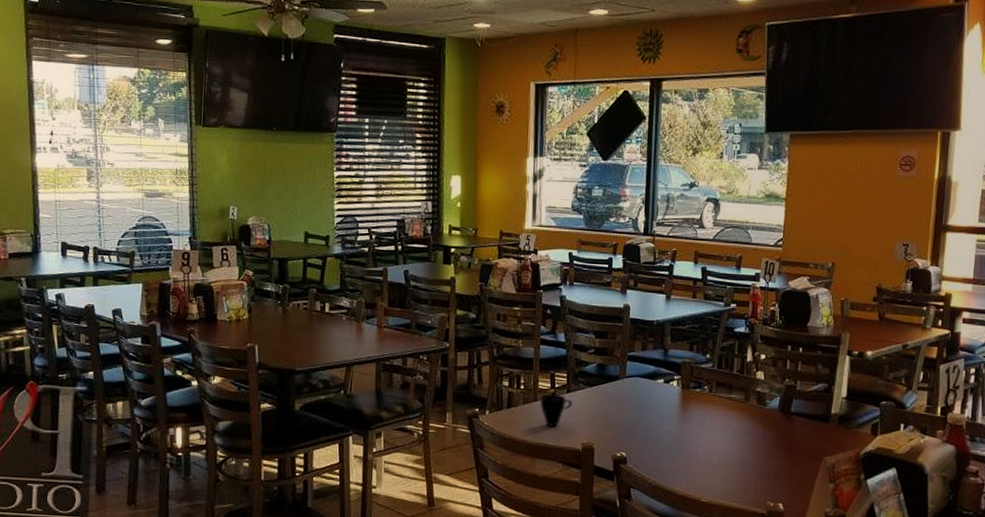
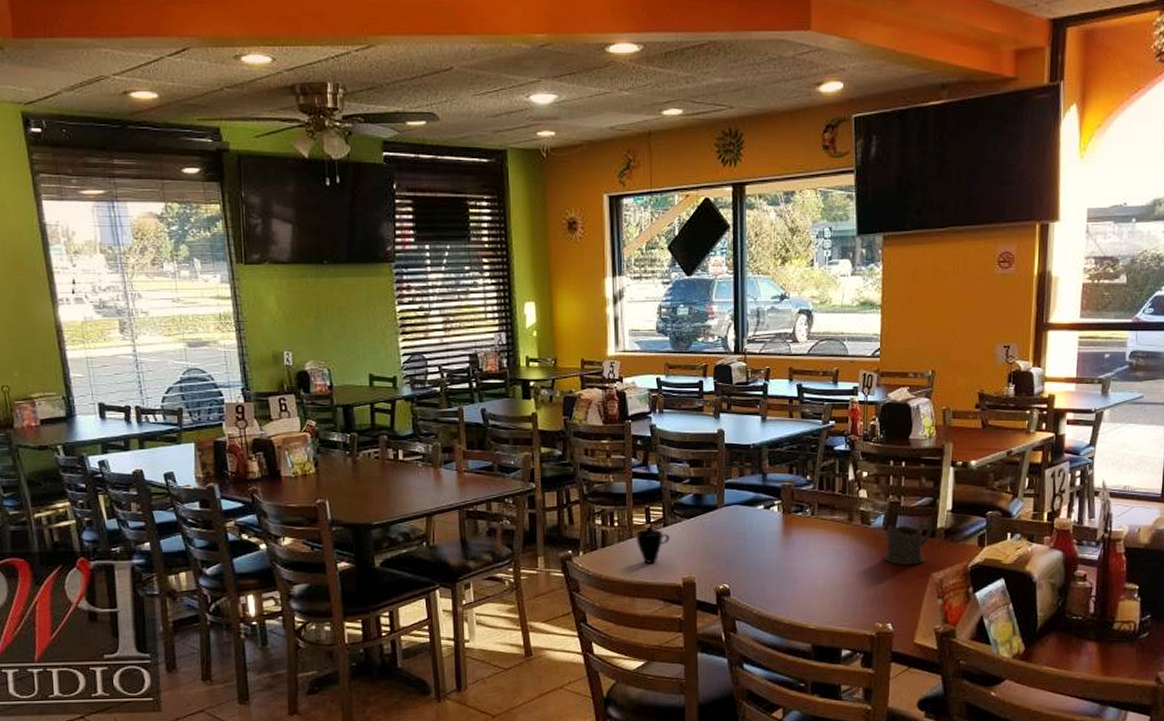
cup: none [777,406,827,447] -> present [883,522,932,564]

